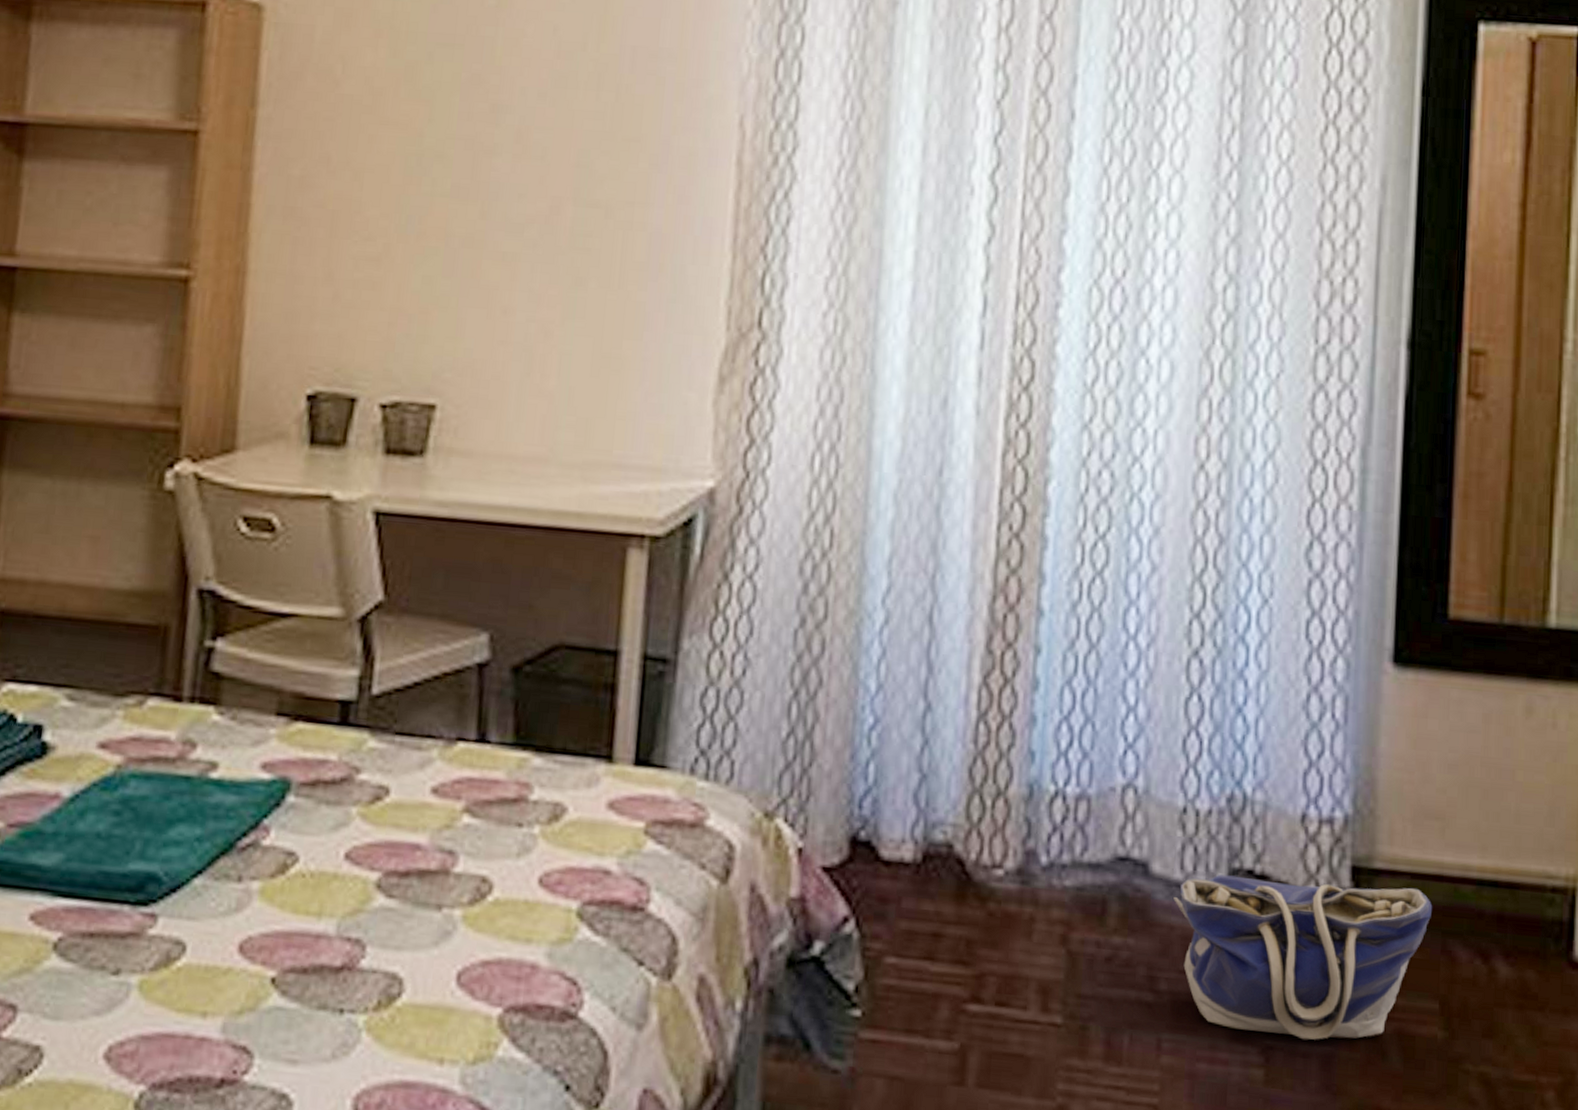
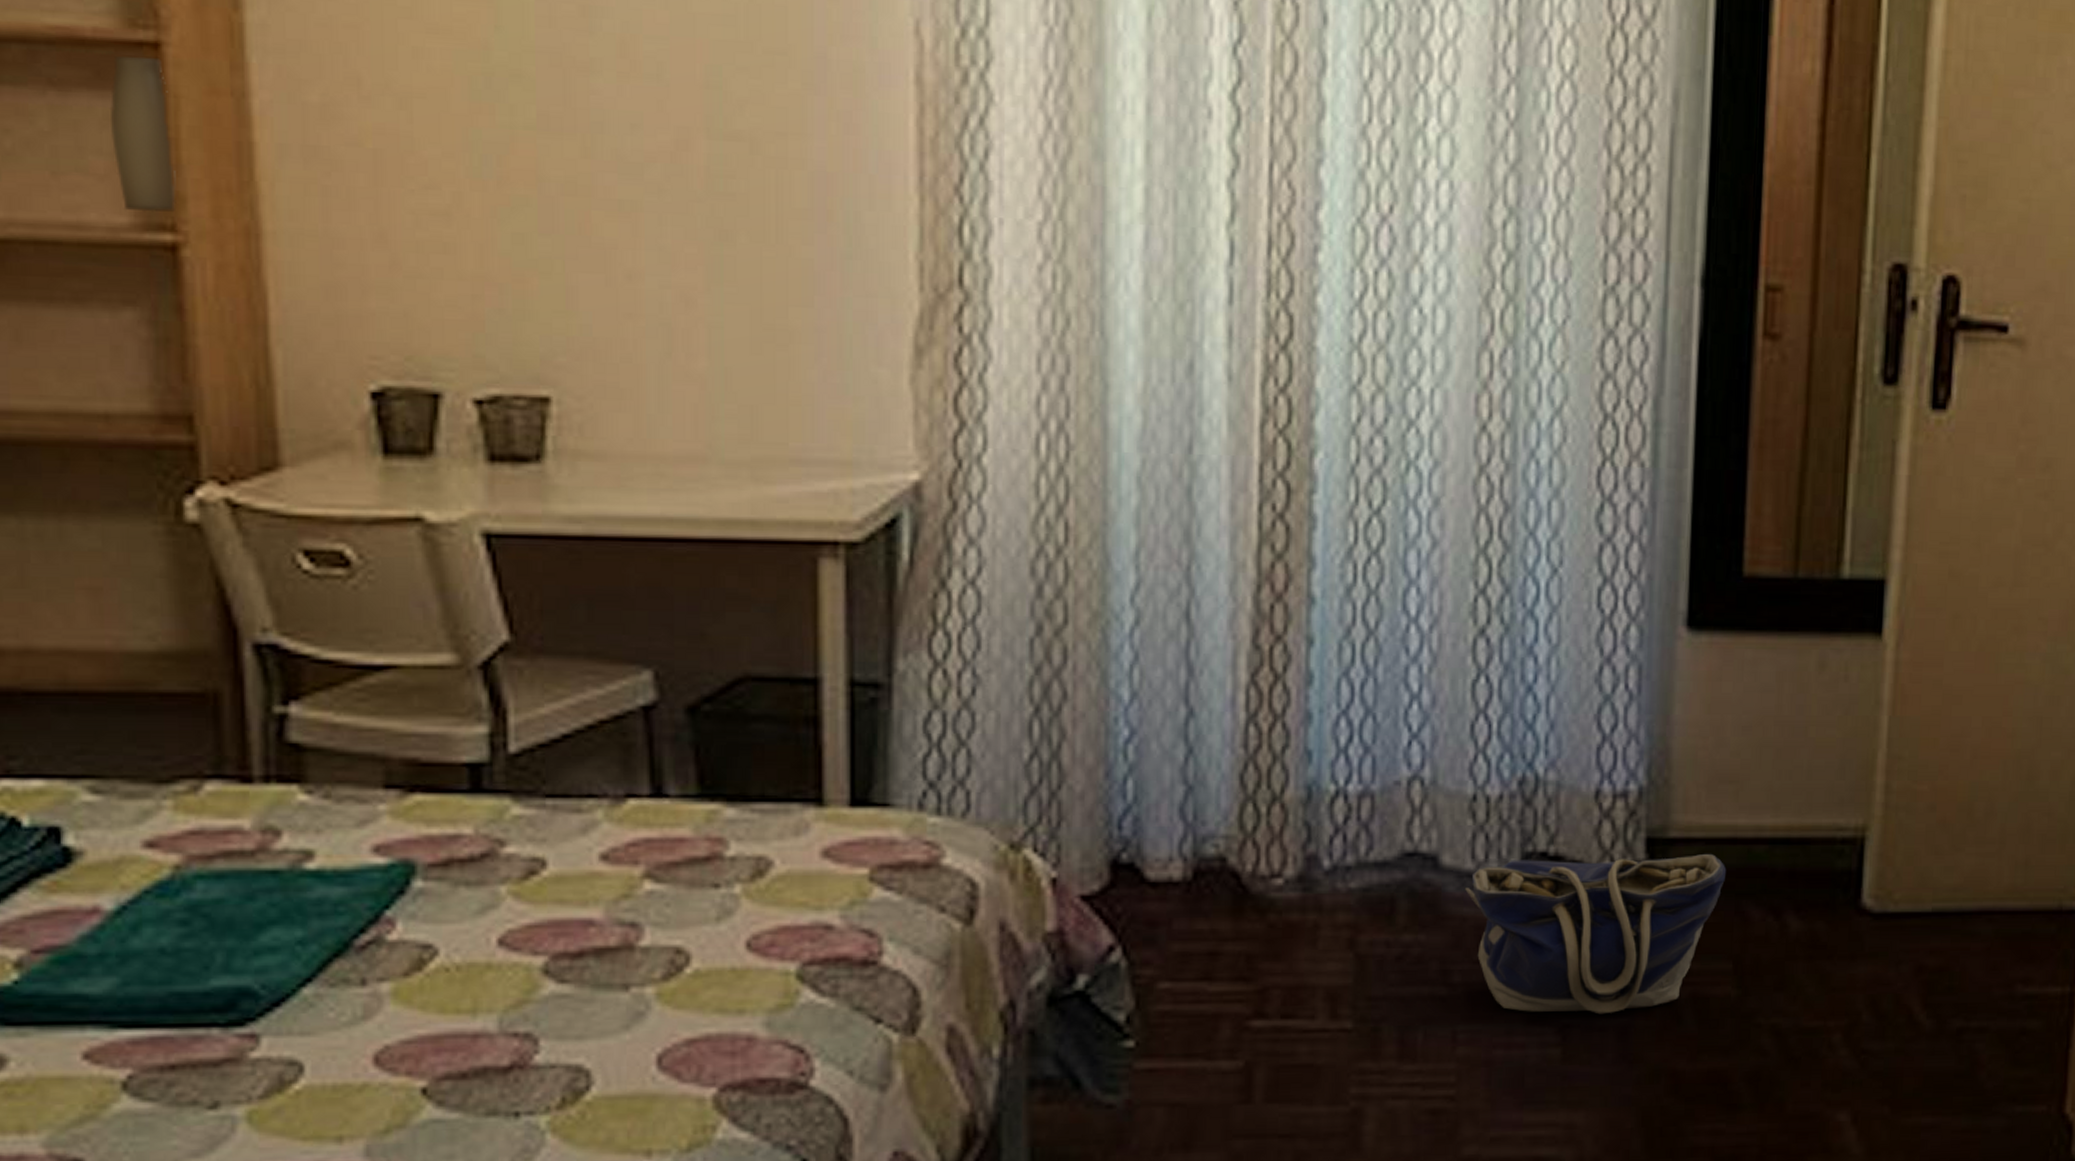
vase: none [156,140,199,254] -> present [110,56,177,212]

